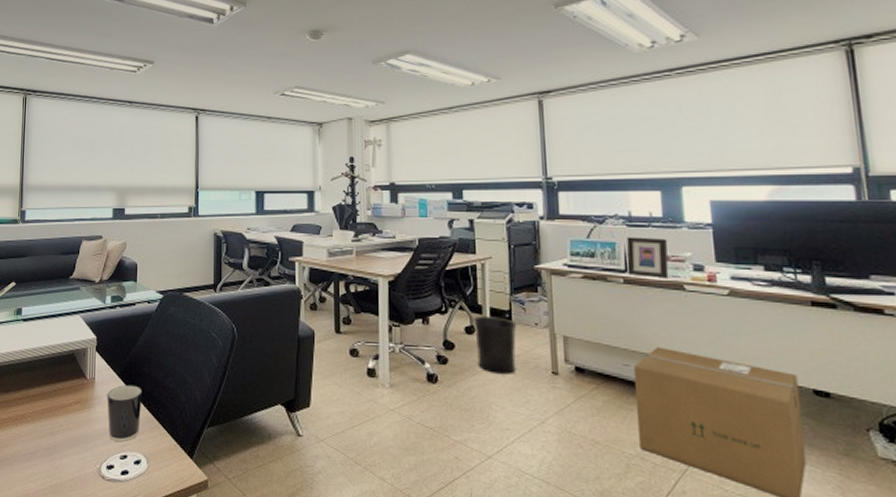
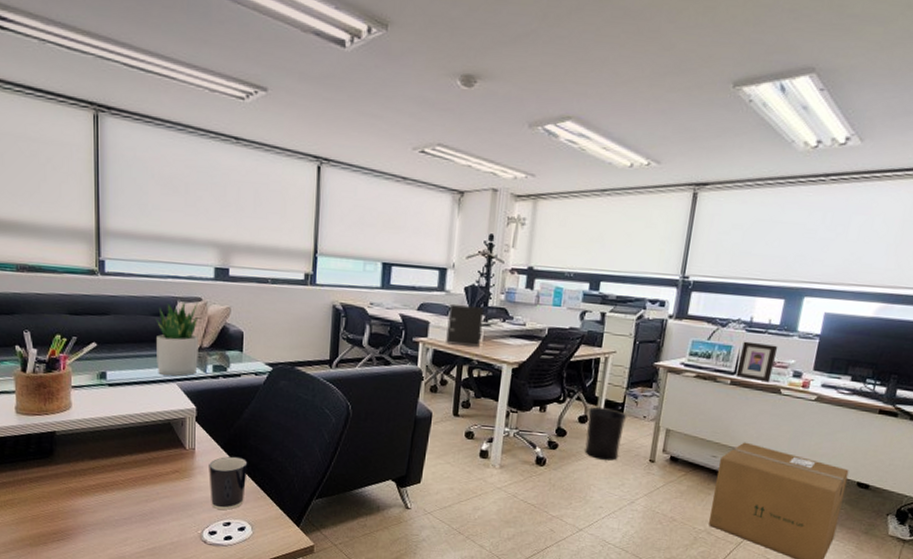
planter: none [64,239,100,309] -> present [155,300,199,377]
binder: none [320,224,354,262] -> present [446,304,485,347]

